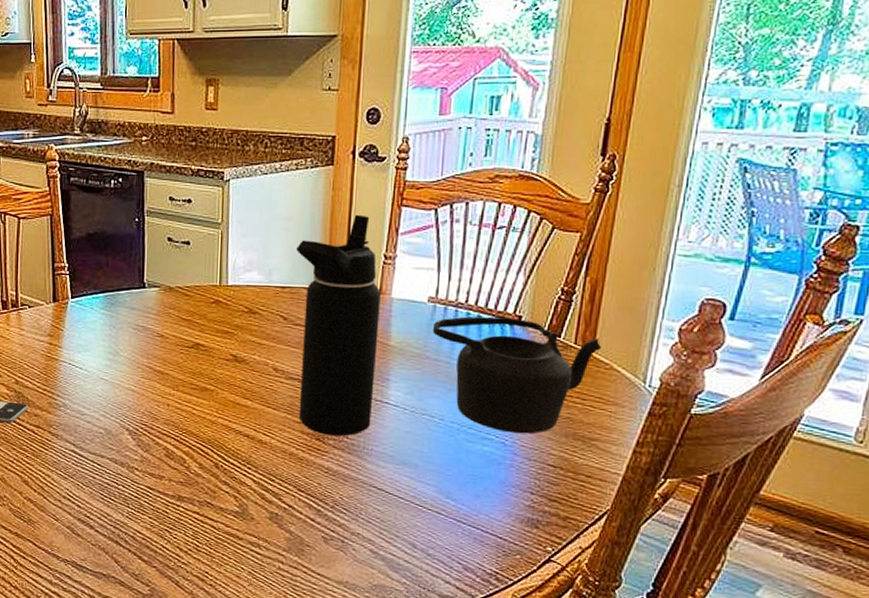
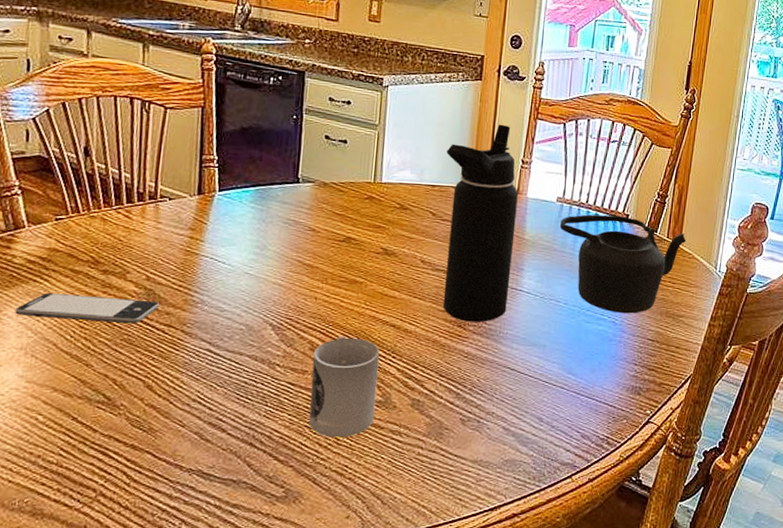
cup: none [168,443,235,545] -> present [309,336,380,438]

